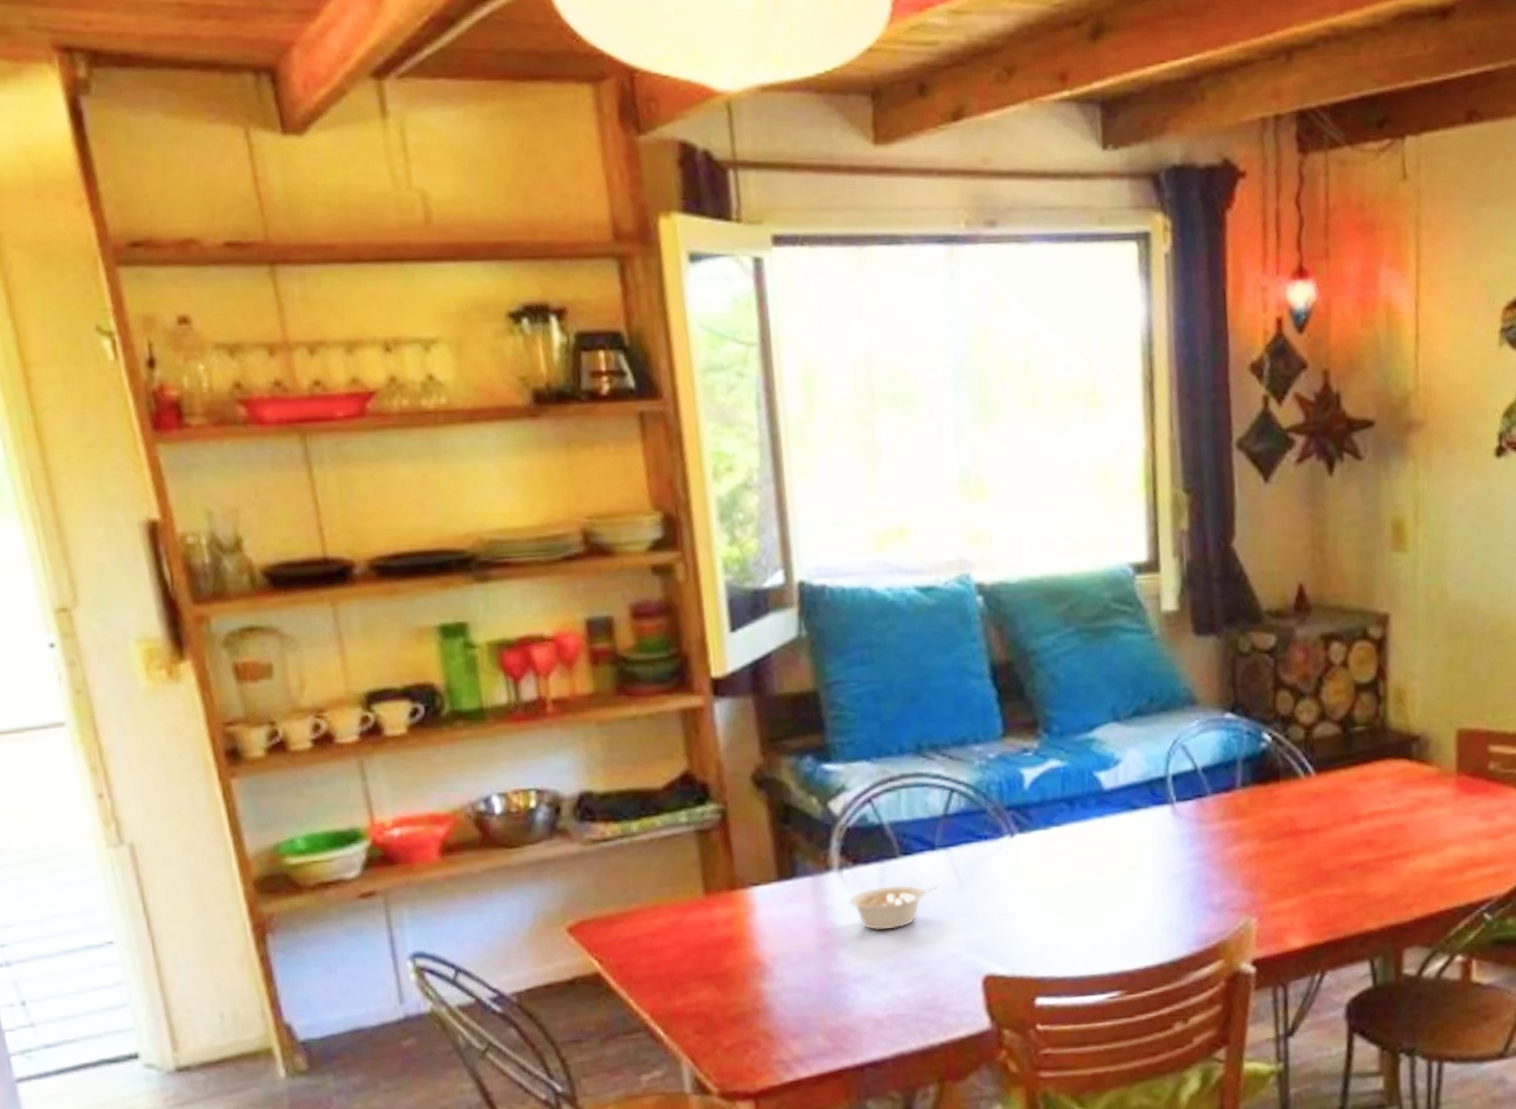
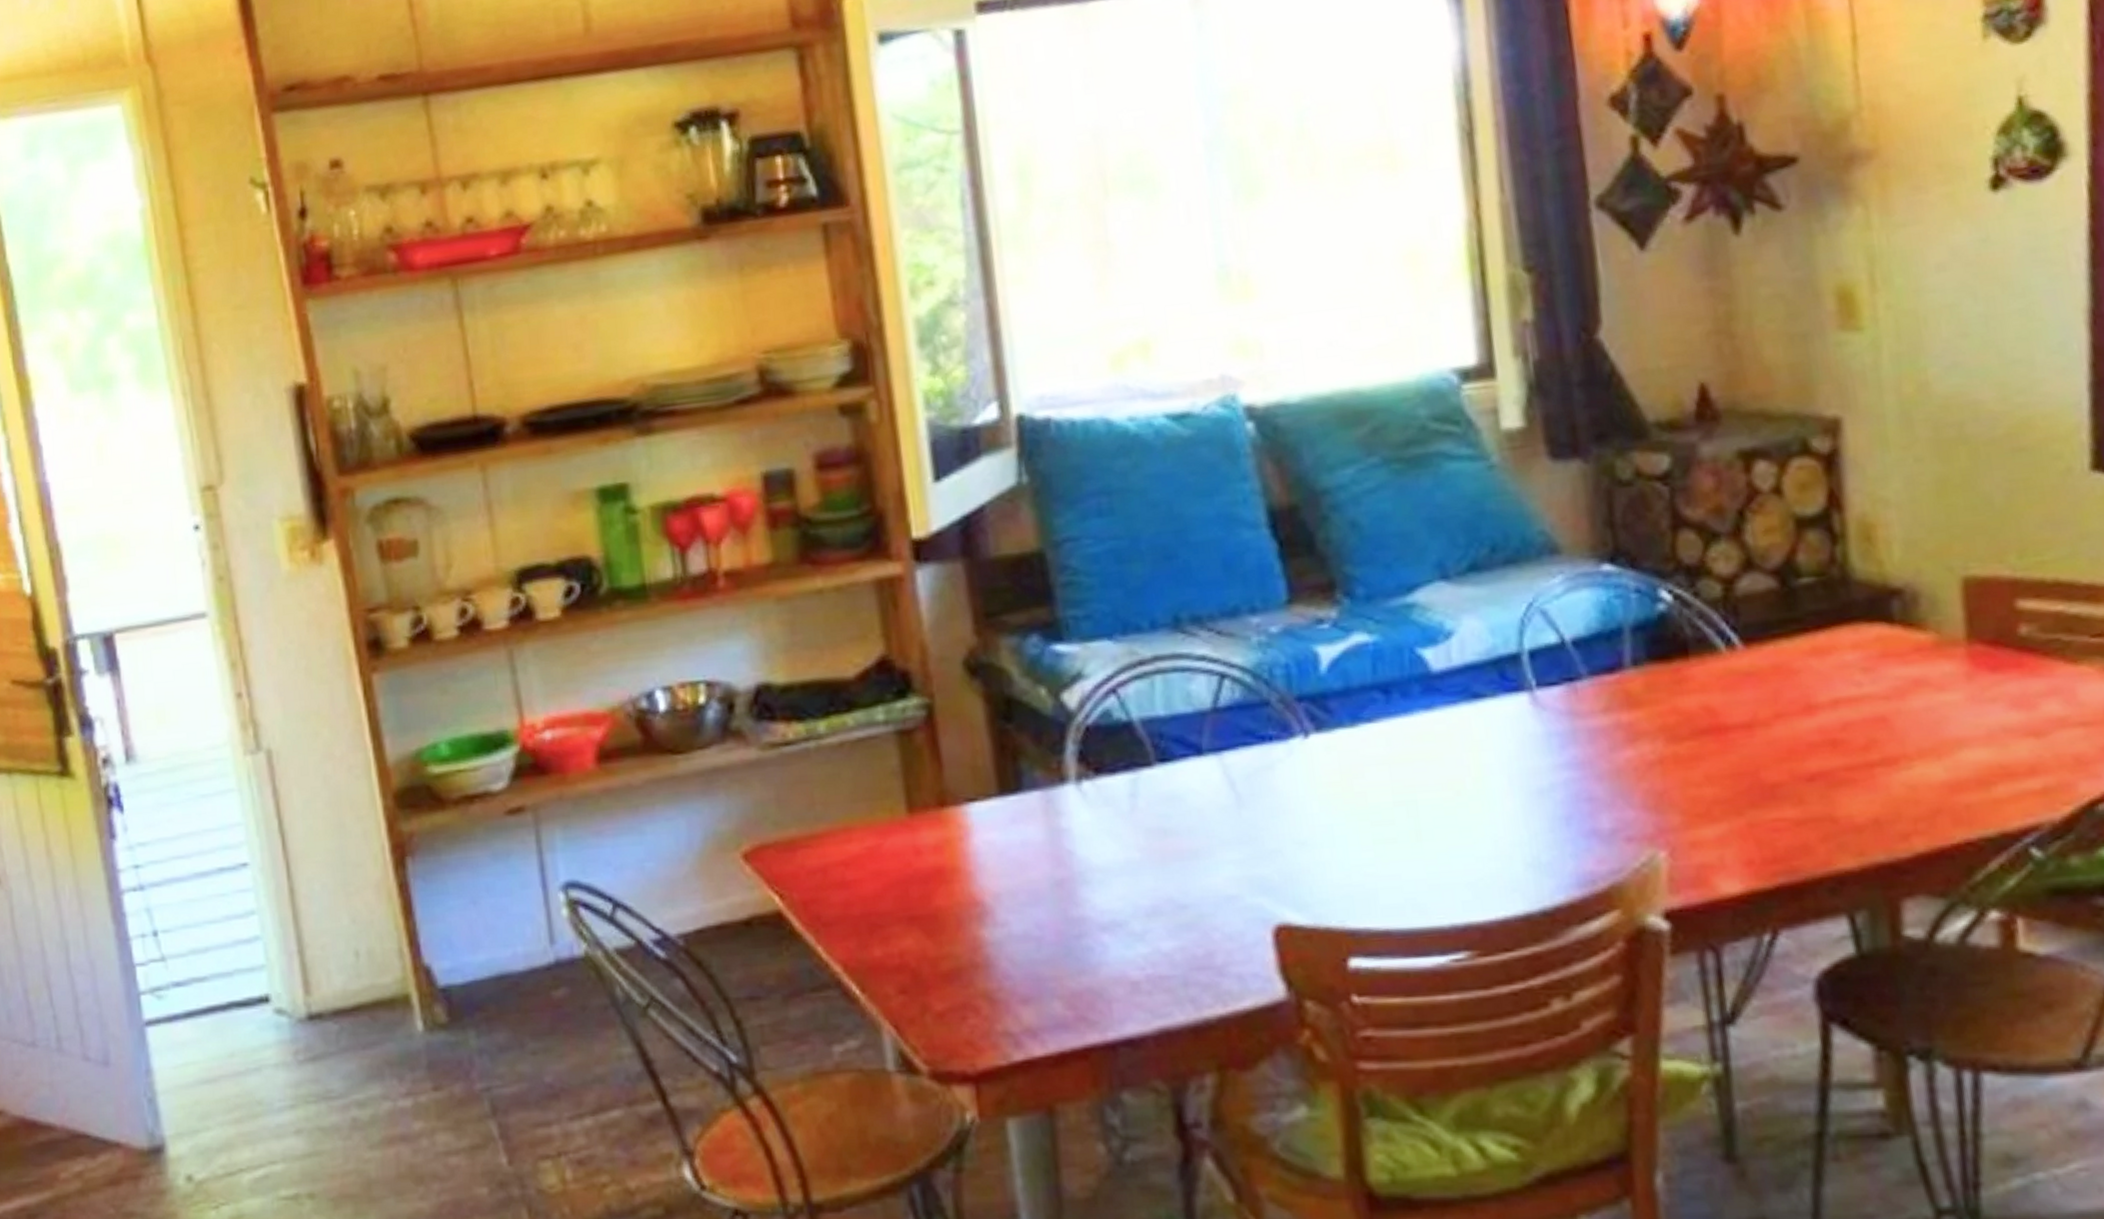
legume: present [849,884,940,931] -> none [1091,800,1210,863]

